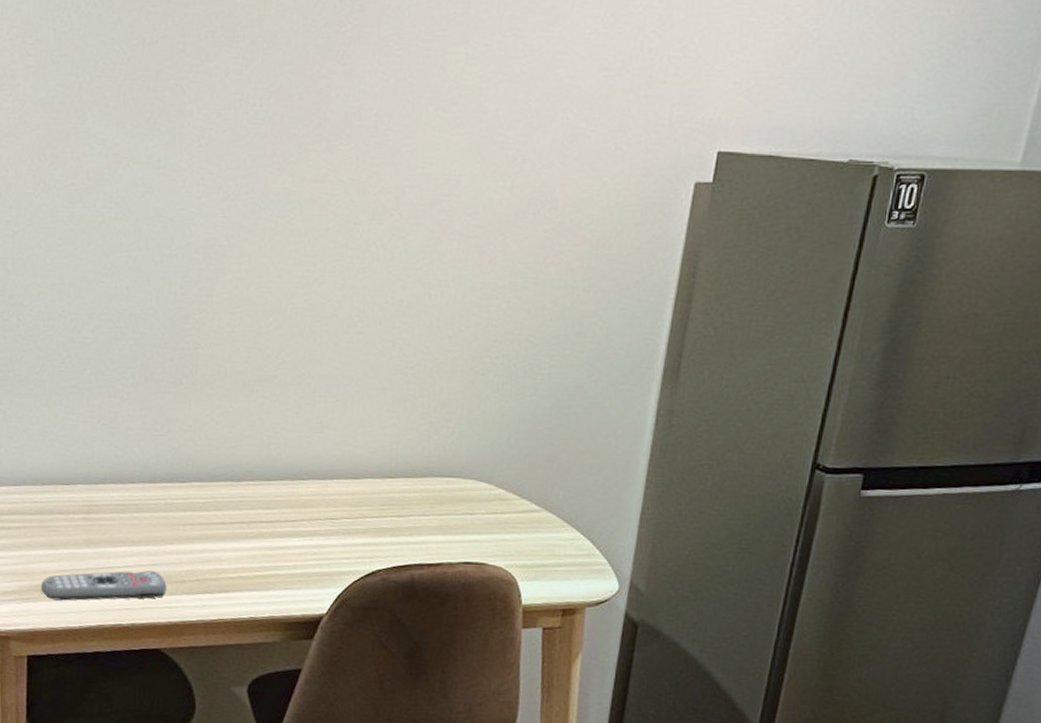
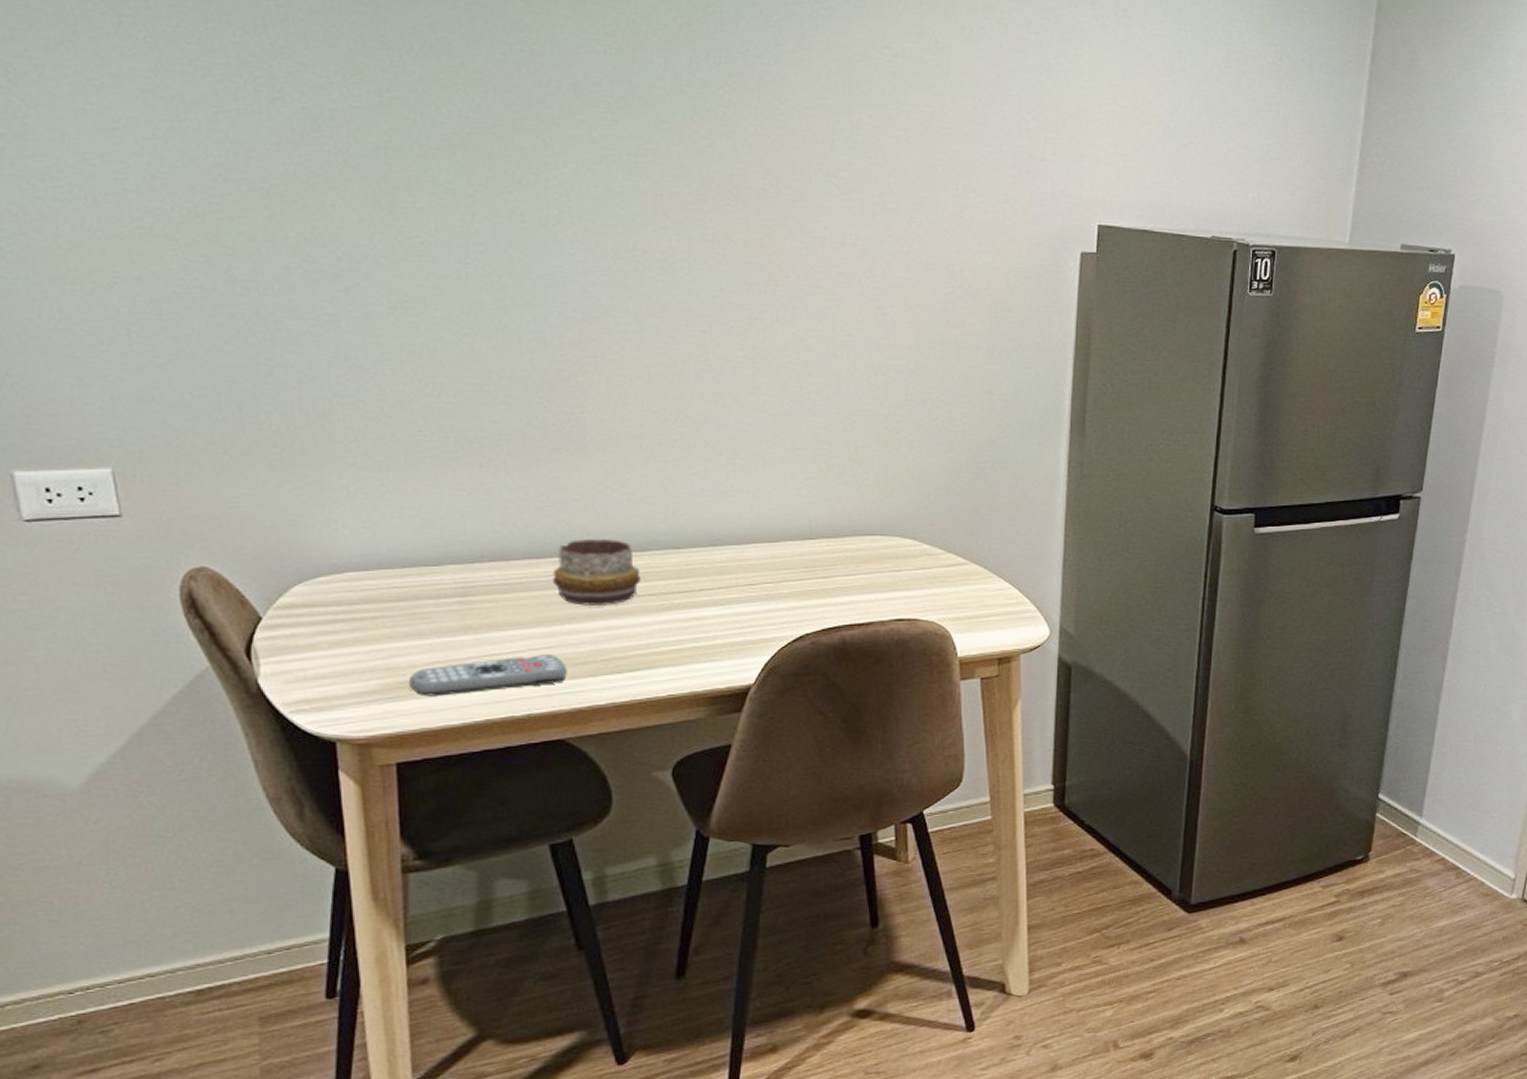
decorative bowl: none [161,467,235,531] -> present [553,538,641,607]

